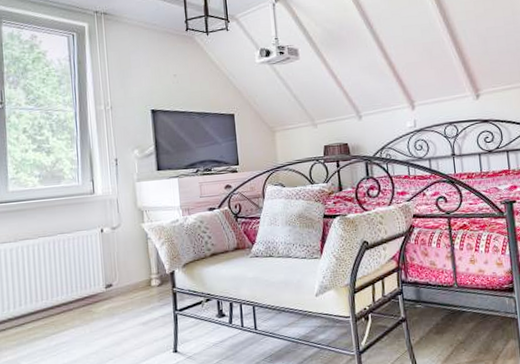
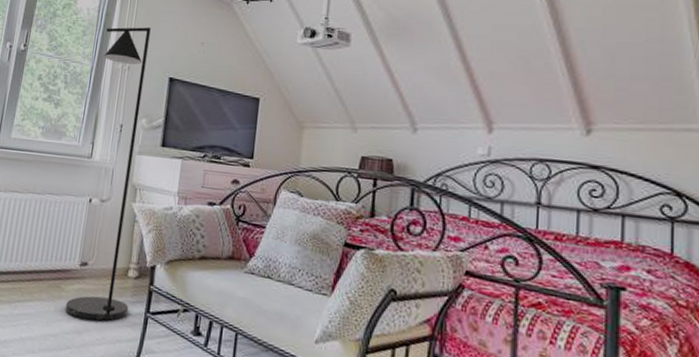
floor lamp: none [82,68,159,332] -> present [65,27,151,321]

